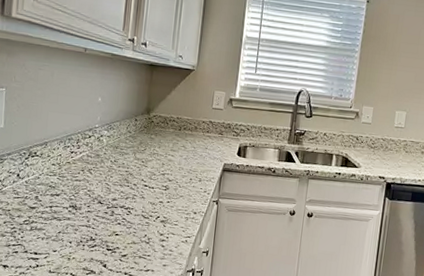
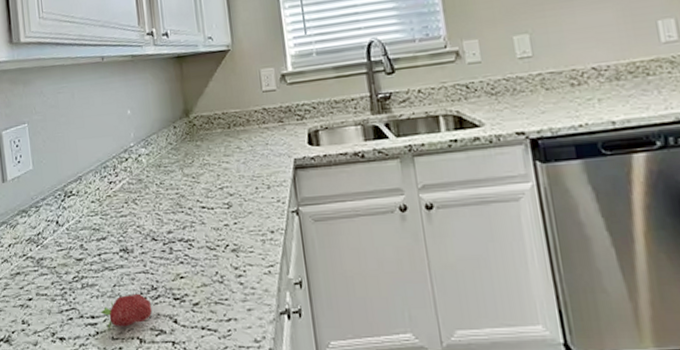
fruit: none [43,240,88,265] -> present [100,293,153,330]

